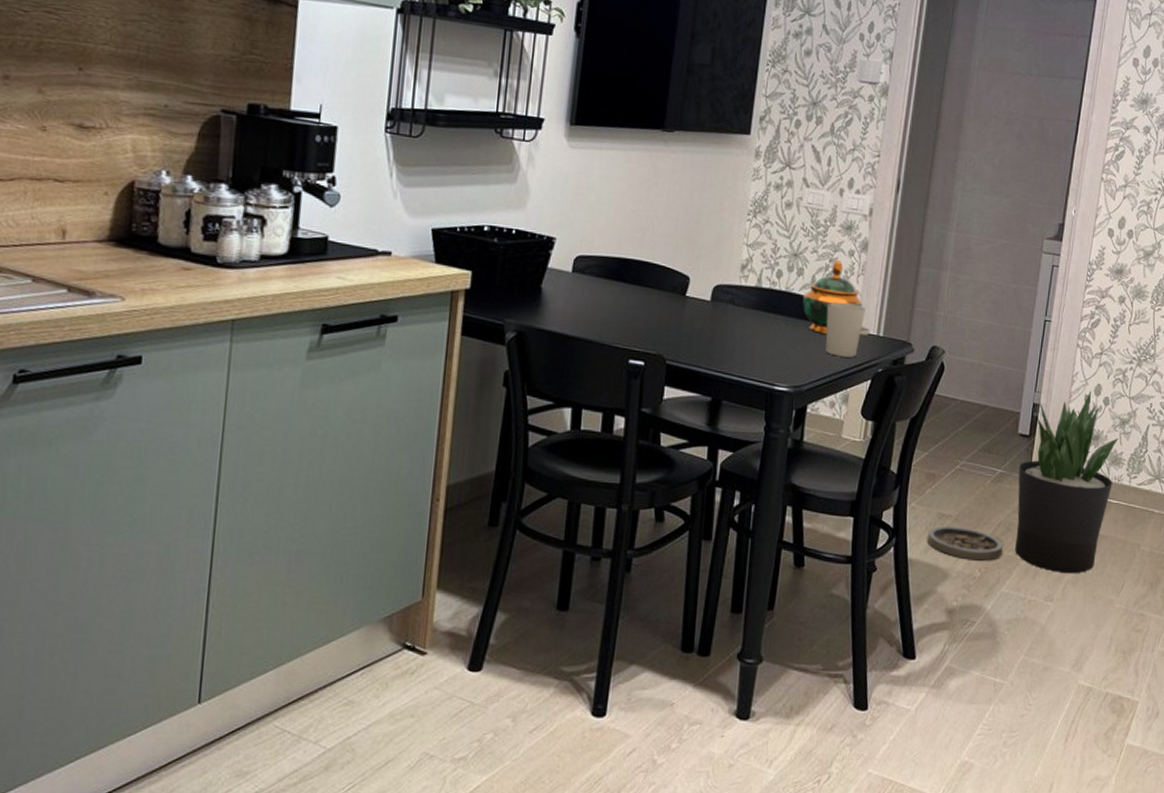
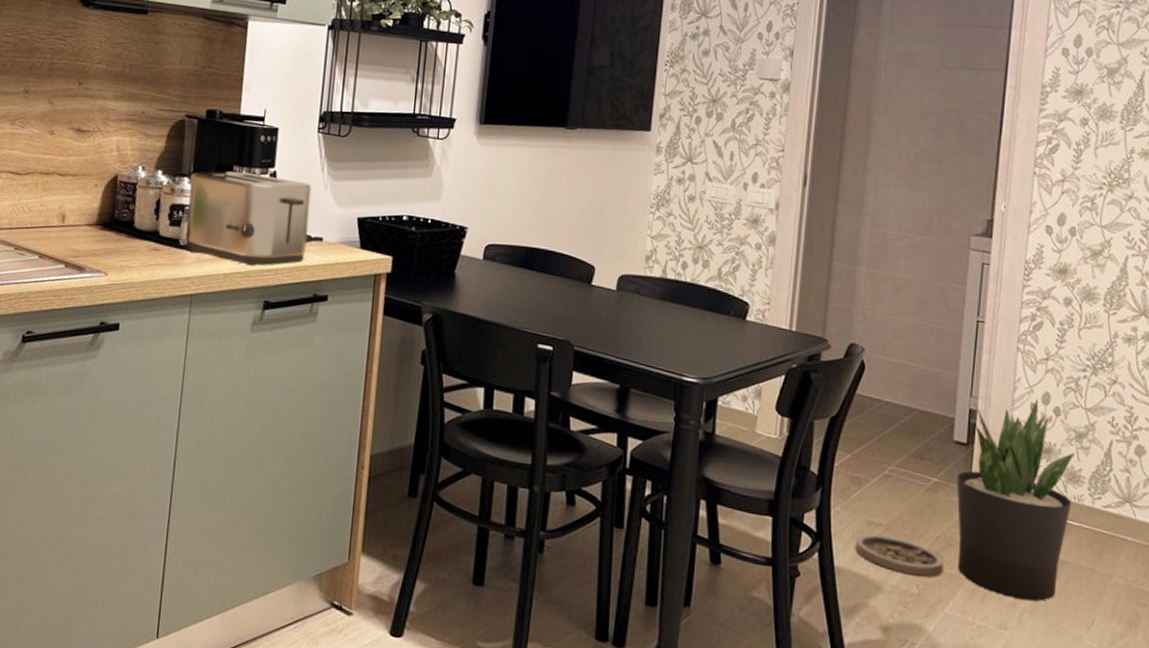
toaster: none [223,176,378,287] -> present [185,171,312,267]
decorative jar: present [802,260,863,334] -> none [709,253,773,327]
cup: present [825,301,870,358] -> none [734,294,782,352]

